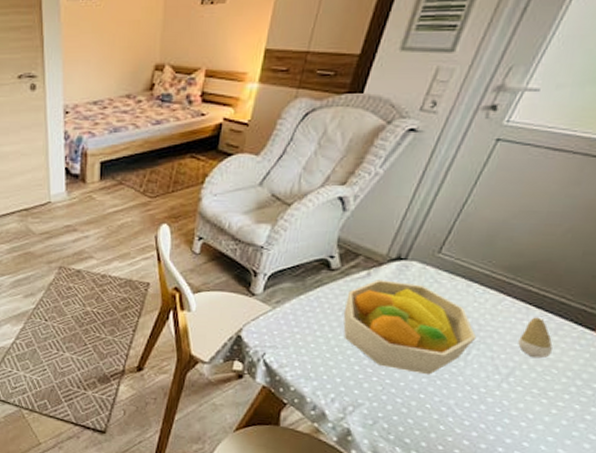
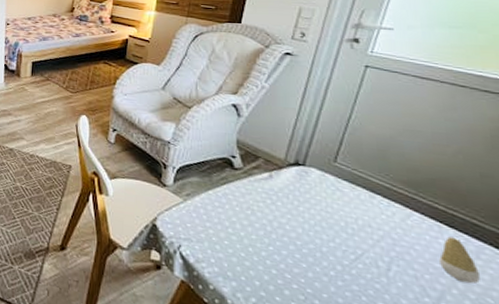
fruit bowl: present [343,280,477,375] -> none [252,182,393,289]

